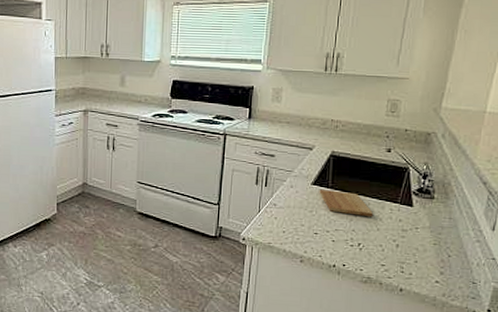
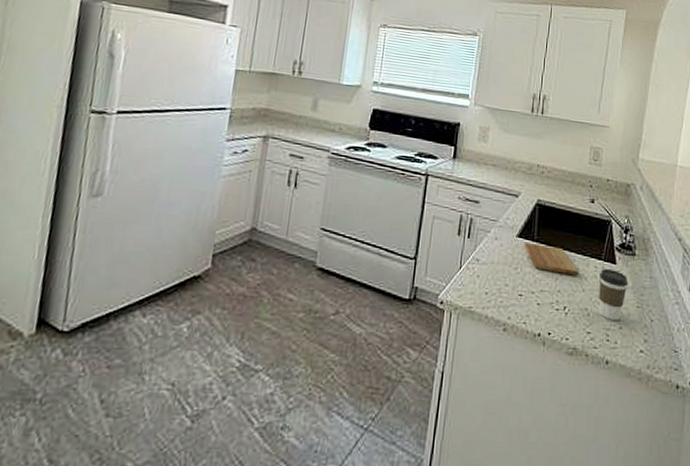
coffee cup: none [393,210,426,255] -> present [598,268,629,320]

